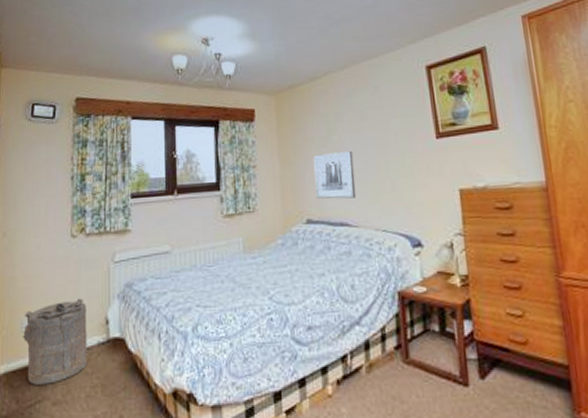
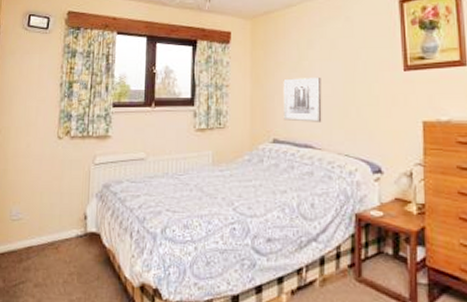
laundry hamper: present [22,298,87,385] -> none [10,193,69,268]

